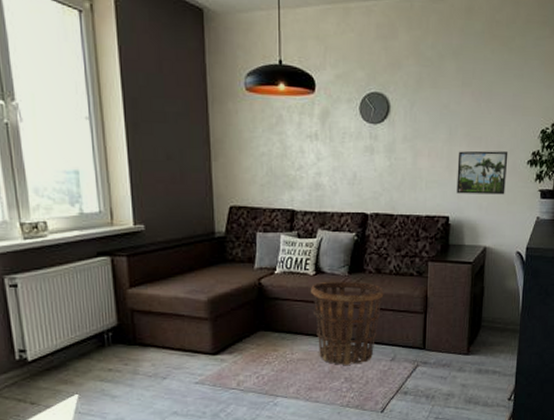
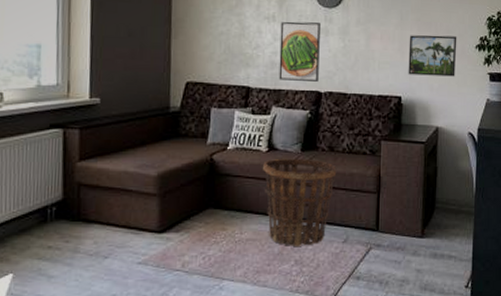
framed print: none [323,139,365,203] -> present [279,21,320,82]

